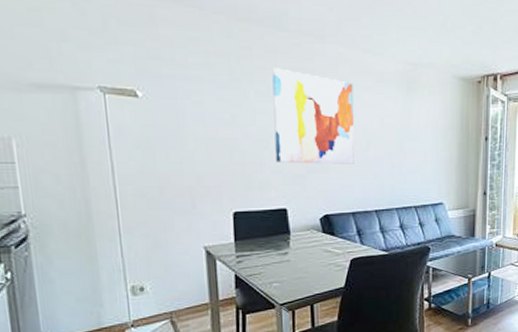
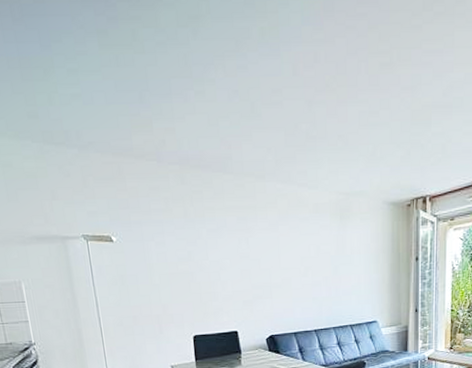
wall art: present [272,68,354,164] -> none [220,207,294,291]

